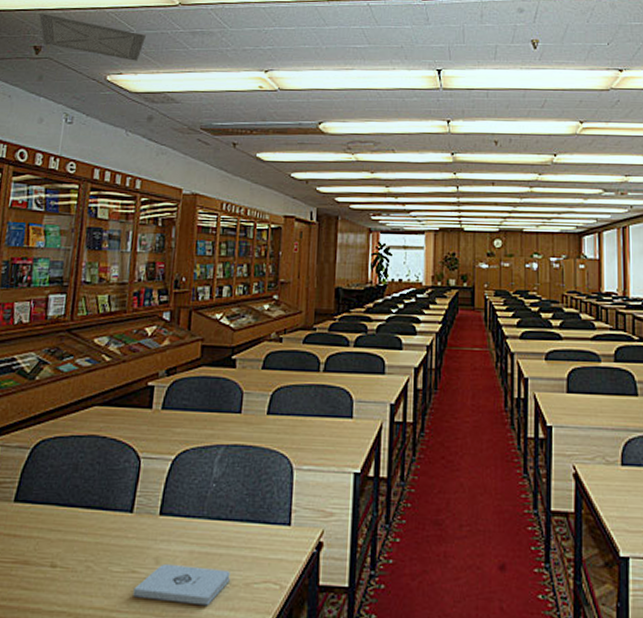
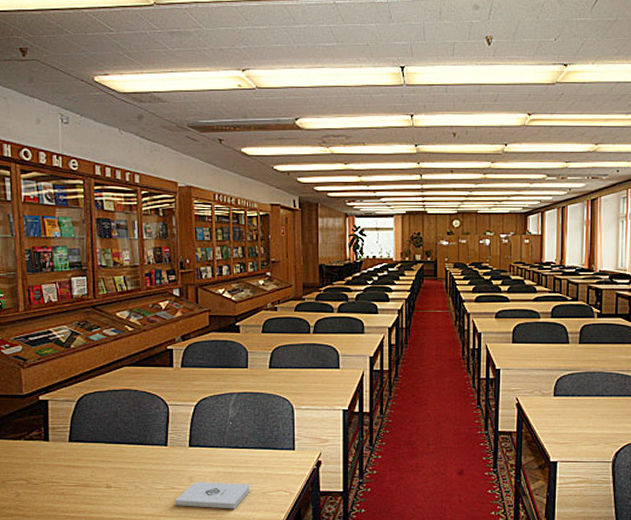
ceiling vent: present [39,13,146,61] -> none [19,15,126,62]

